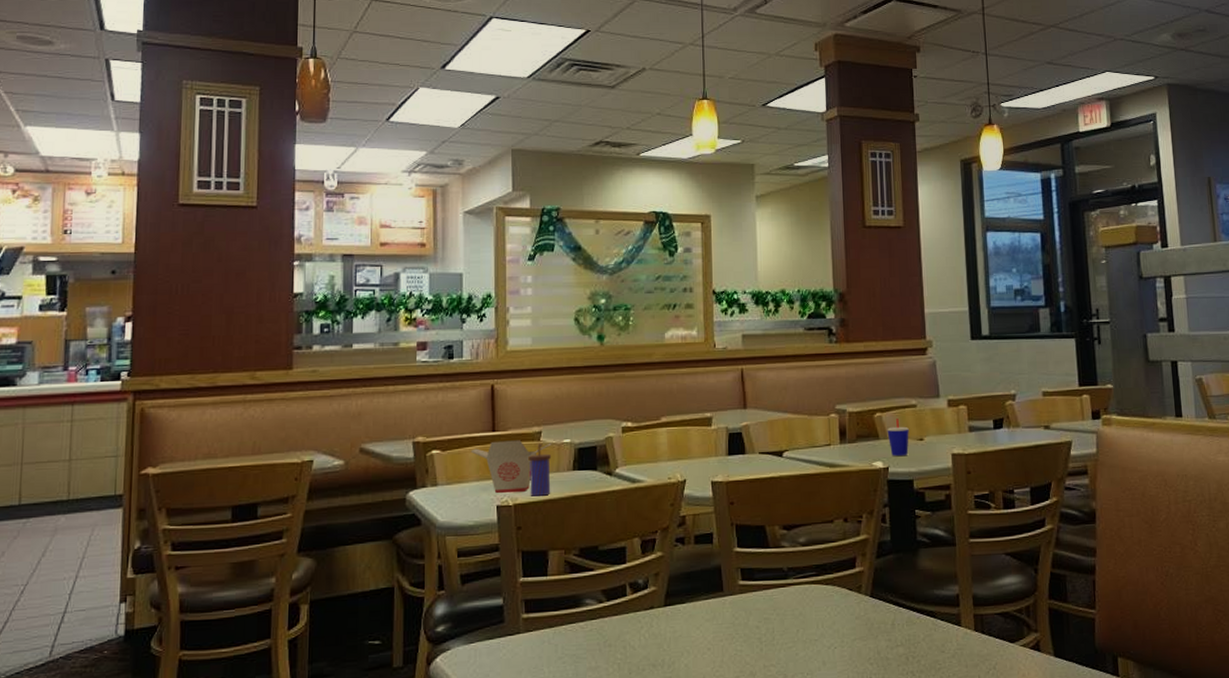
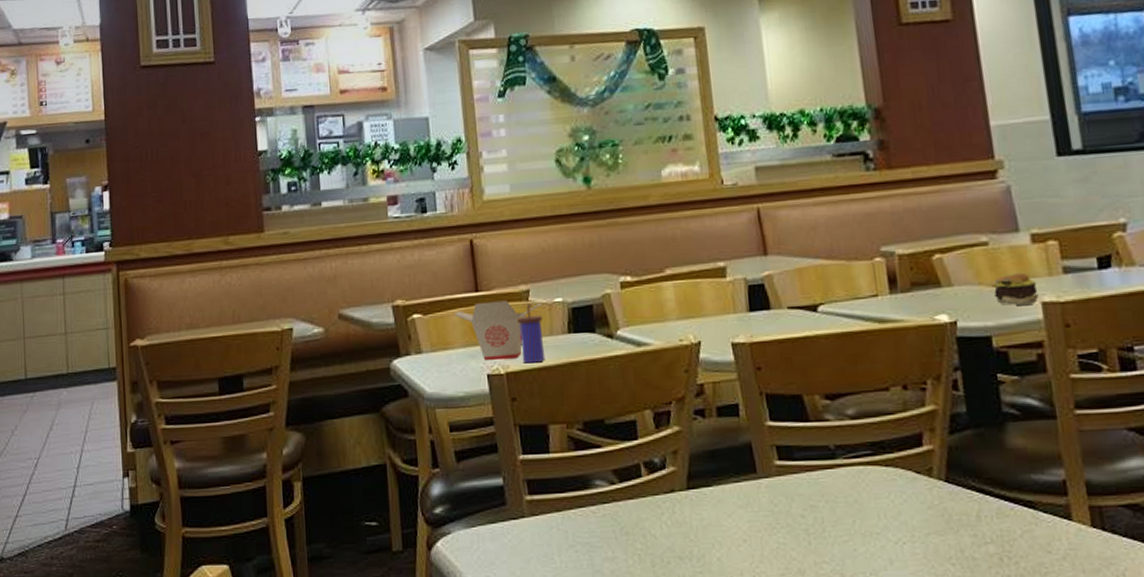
beverage cup: present [887,419,909,456] -> none [950,260,982,307]
burger: none [918,430,950,456] -> present [994,272,1039,305]

